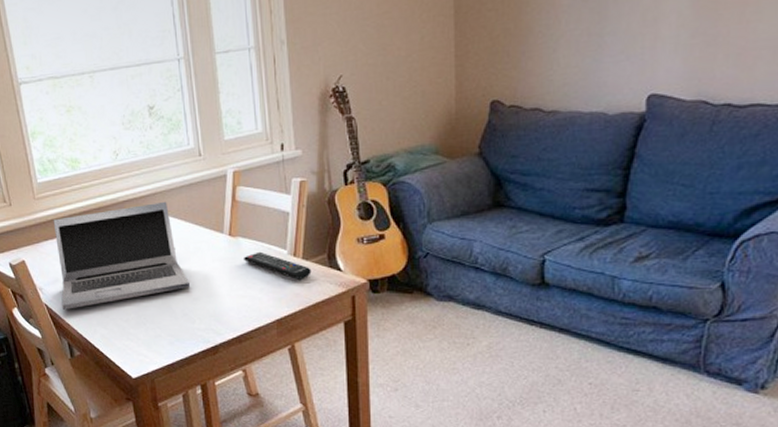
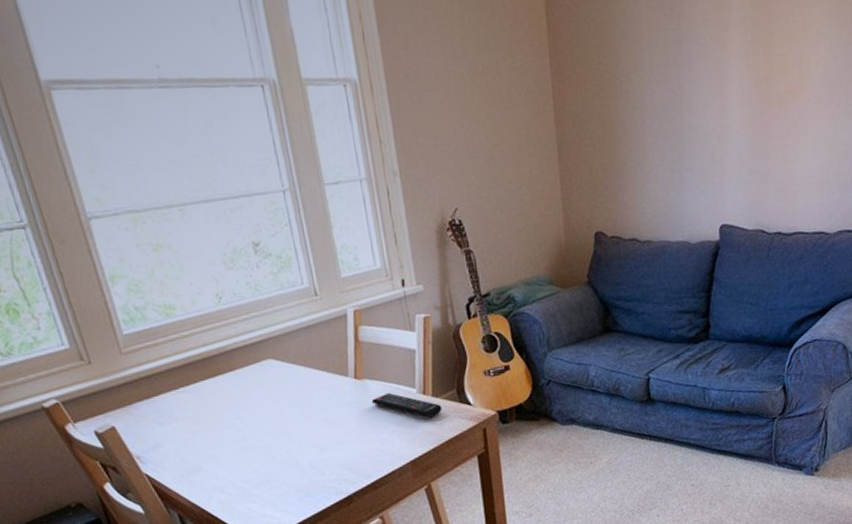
laptop: present [53,201,190,310] -> none [147,347,316,478]

